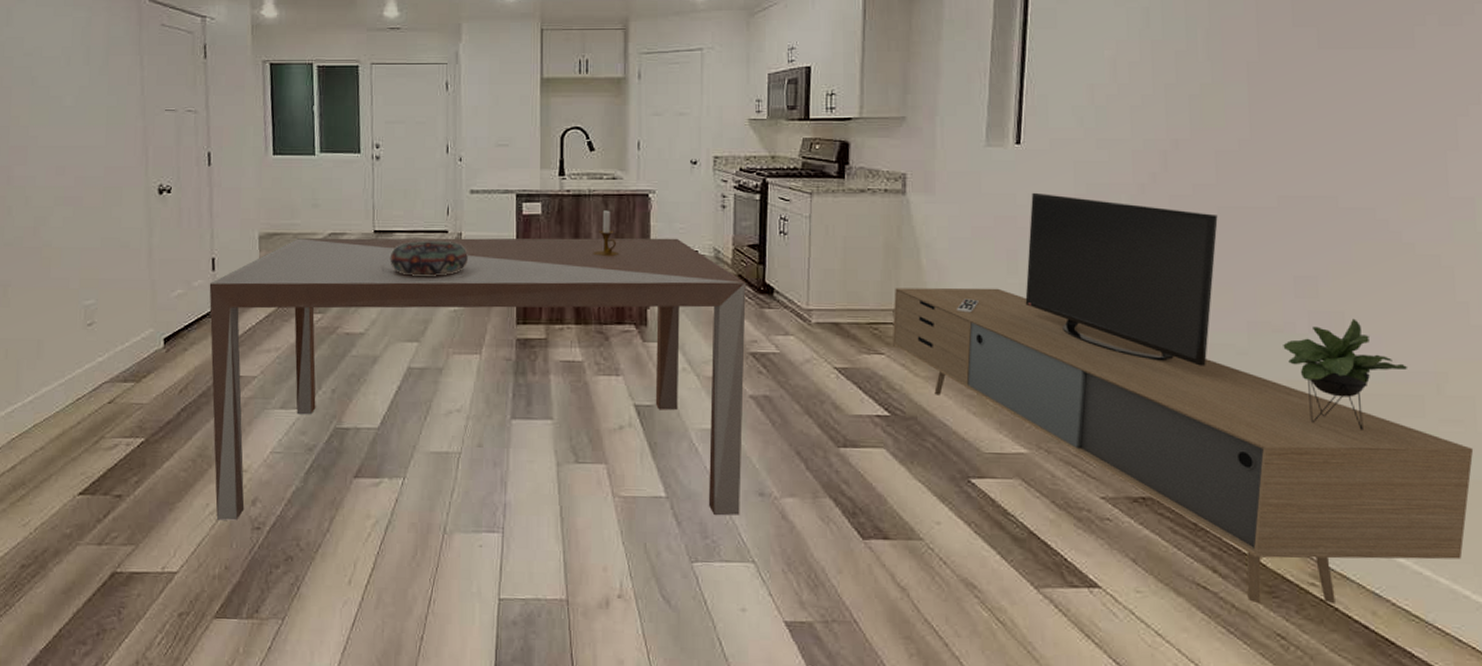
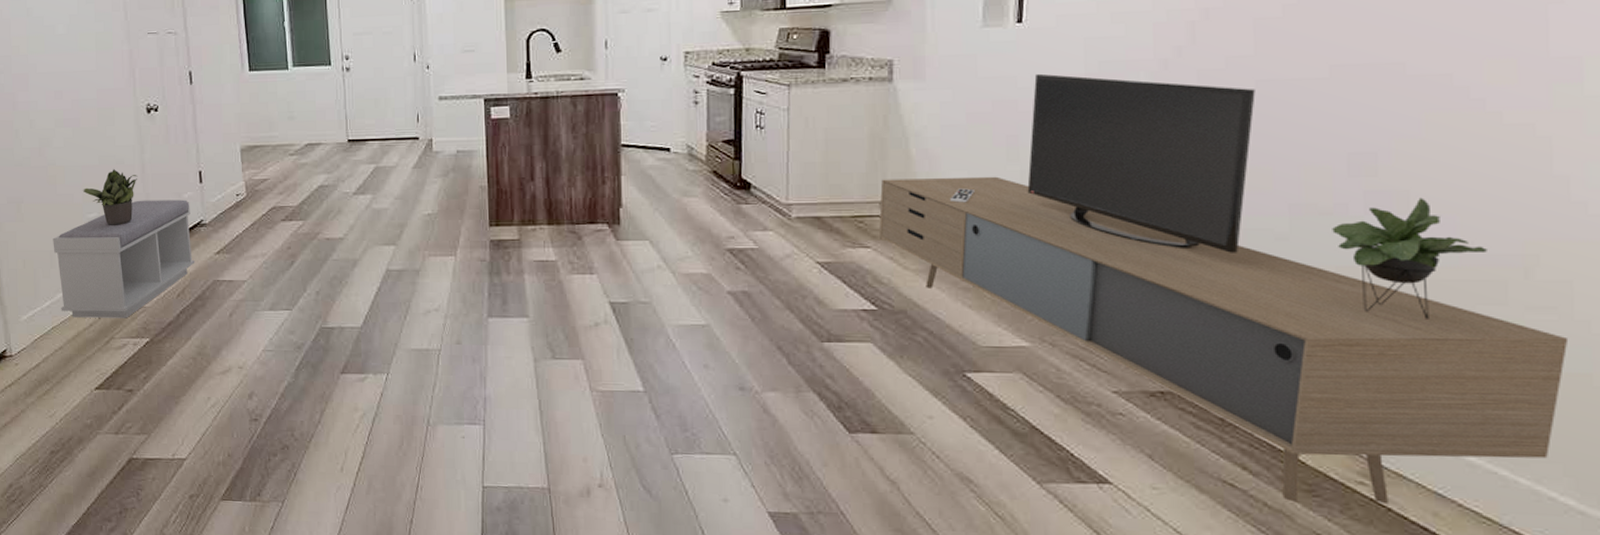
bench: none [41,287,202,416] -> present [53,199,195,318]
potted plant: none [80,252,144,314] -> present [82,168,138,225]
table: present [209,238,746,521] -> none [198,136,722,413]
decorative bowl: present [389,240,468,276] -> none [364,147,439,182]
candlestick: present [593,210,620,256] -> none [563,111,590,157]

